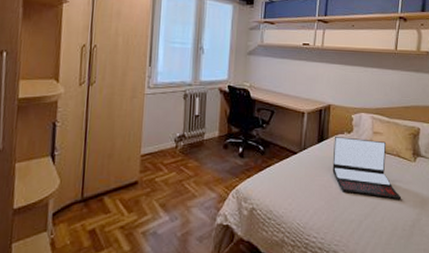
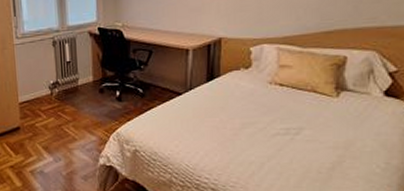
laptop: present [332,137,402,200] -> none [226,73,318,141]

